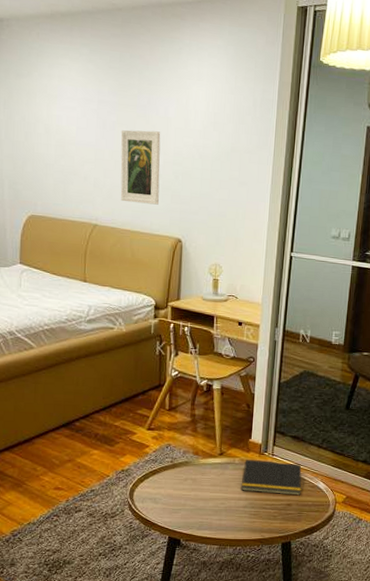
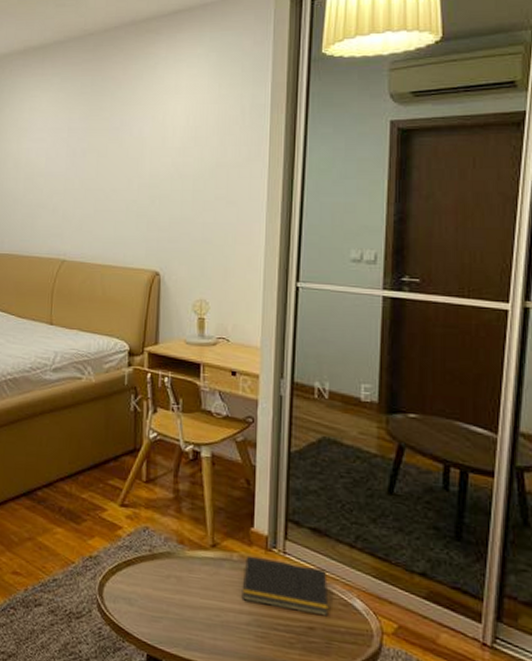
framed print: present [120,130,161,205] -> none [90,154,135,234]

